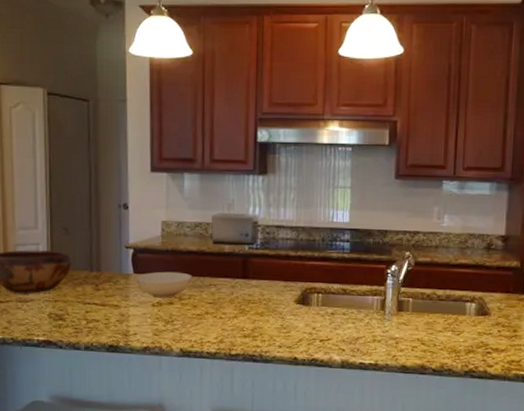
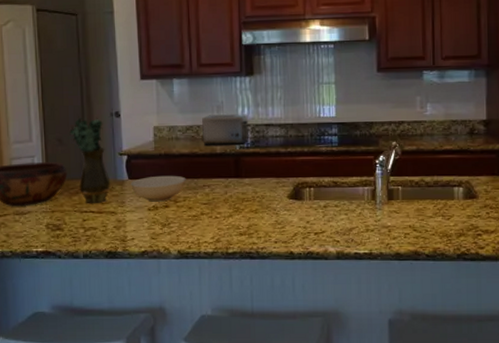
vase: none [76,204,116,295] -> present [69,115,111,203]

